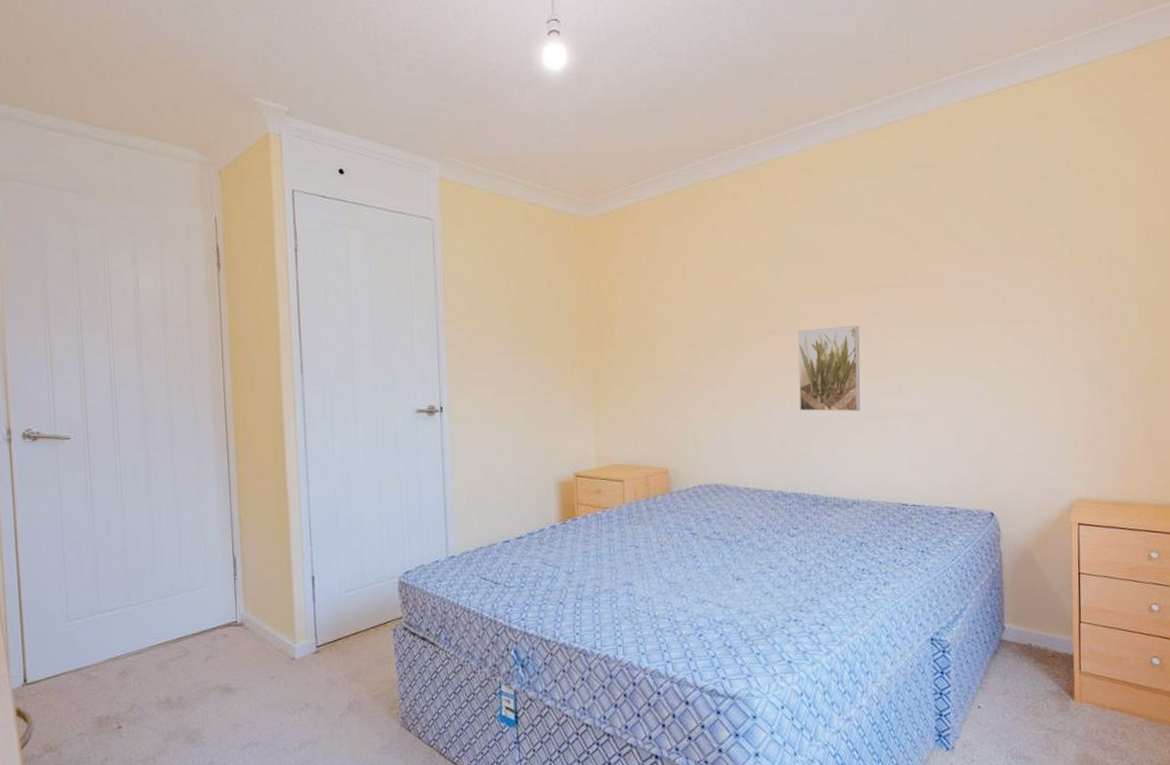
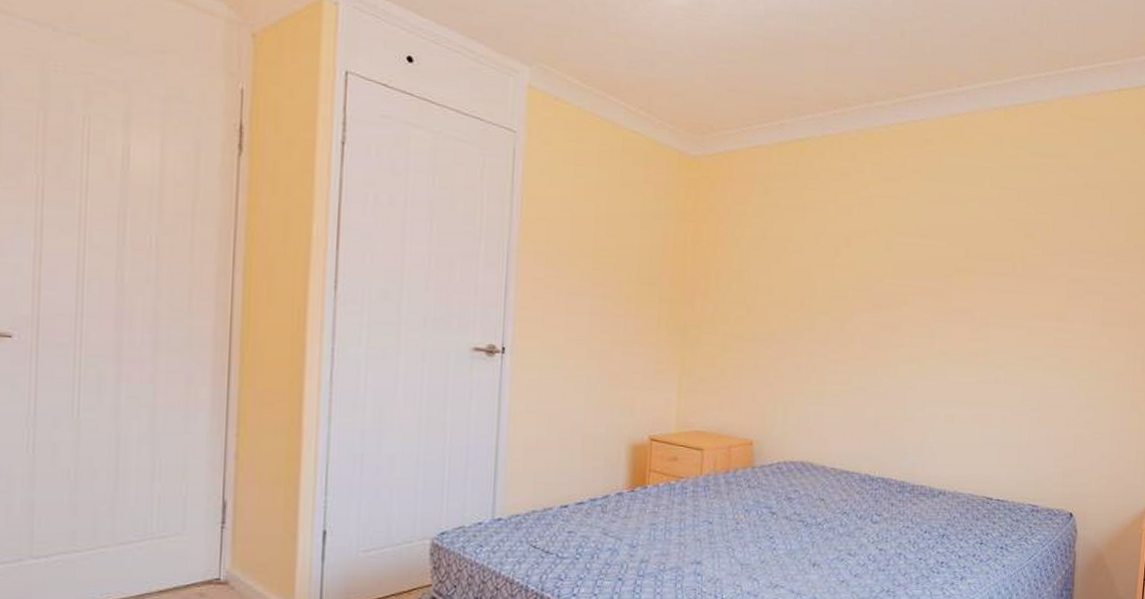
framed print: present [797,325,861,412] -> none [895,307,964,399]

